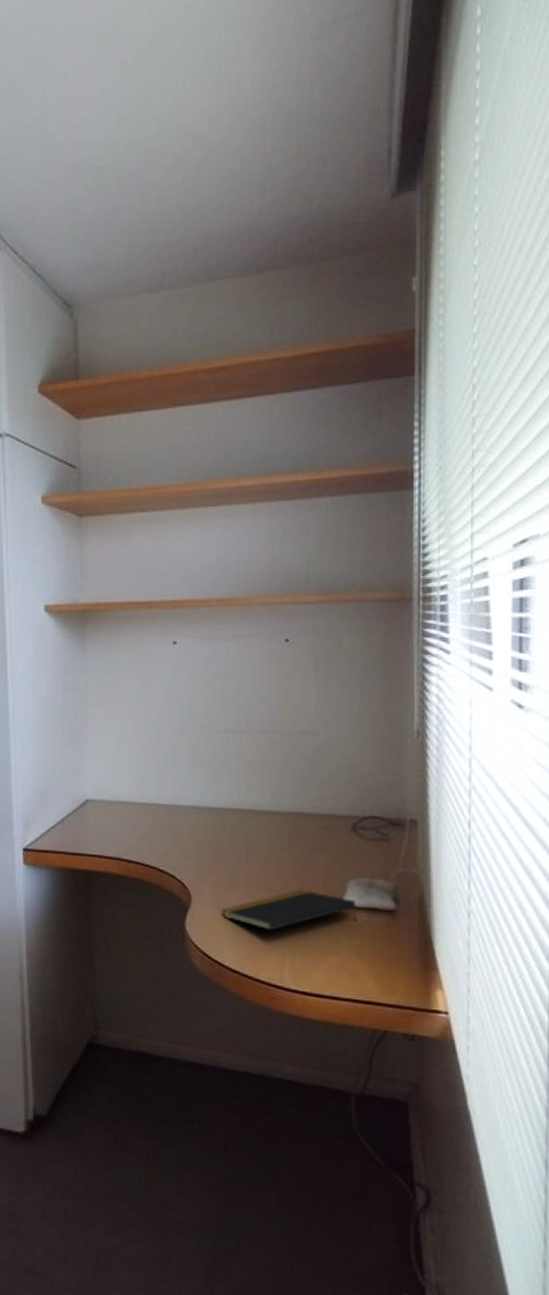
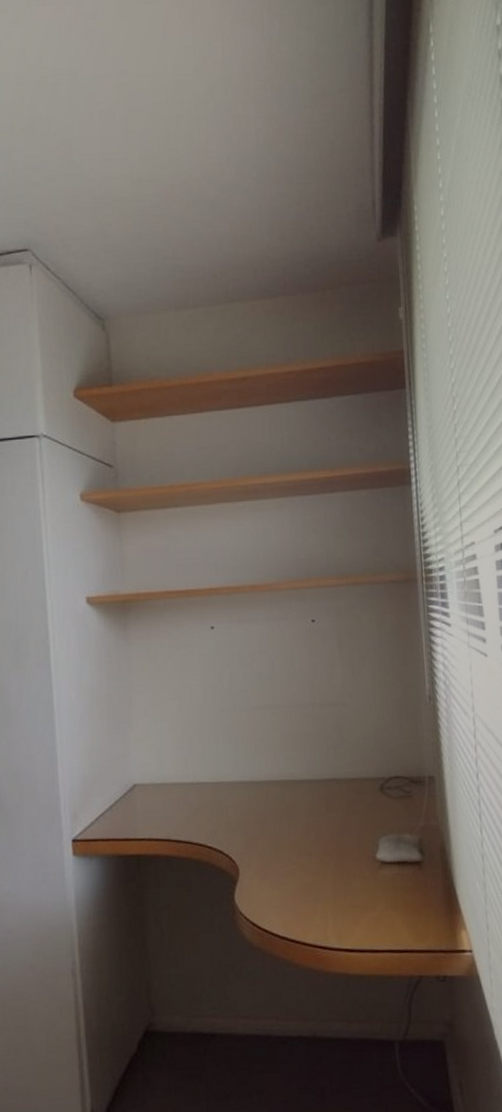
notepad: present [222,889,358,931] -> none [268,851,390,894]

